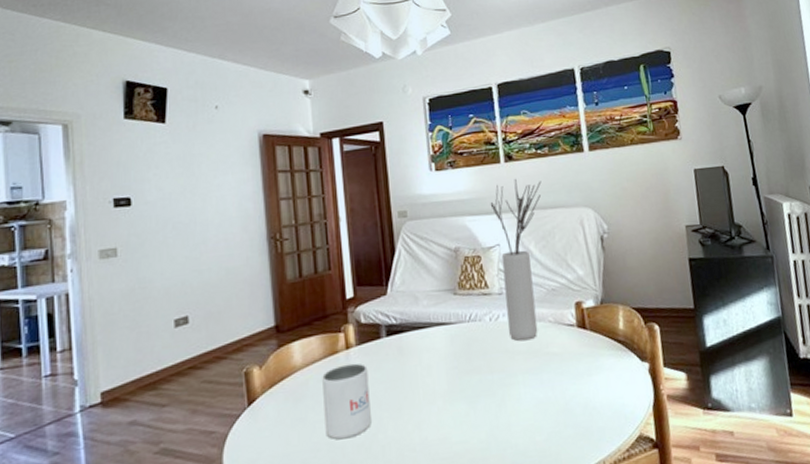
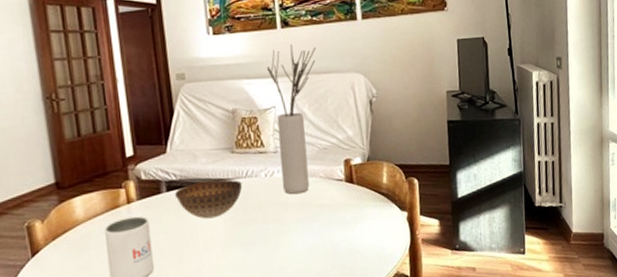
bowl: none [394,323,466,368] -> present [174,179,243,219]

